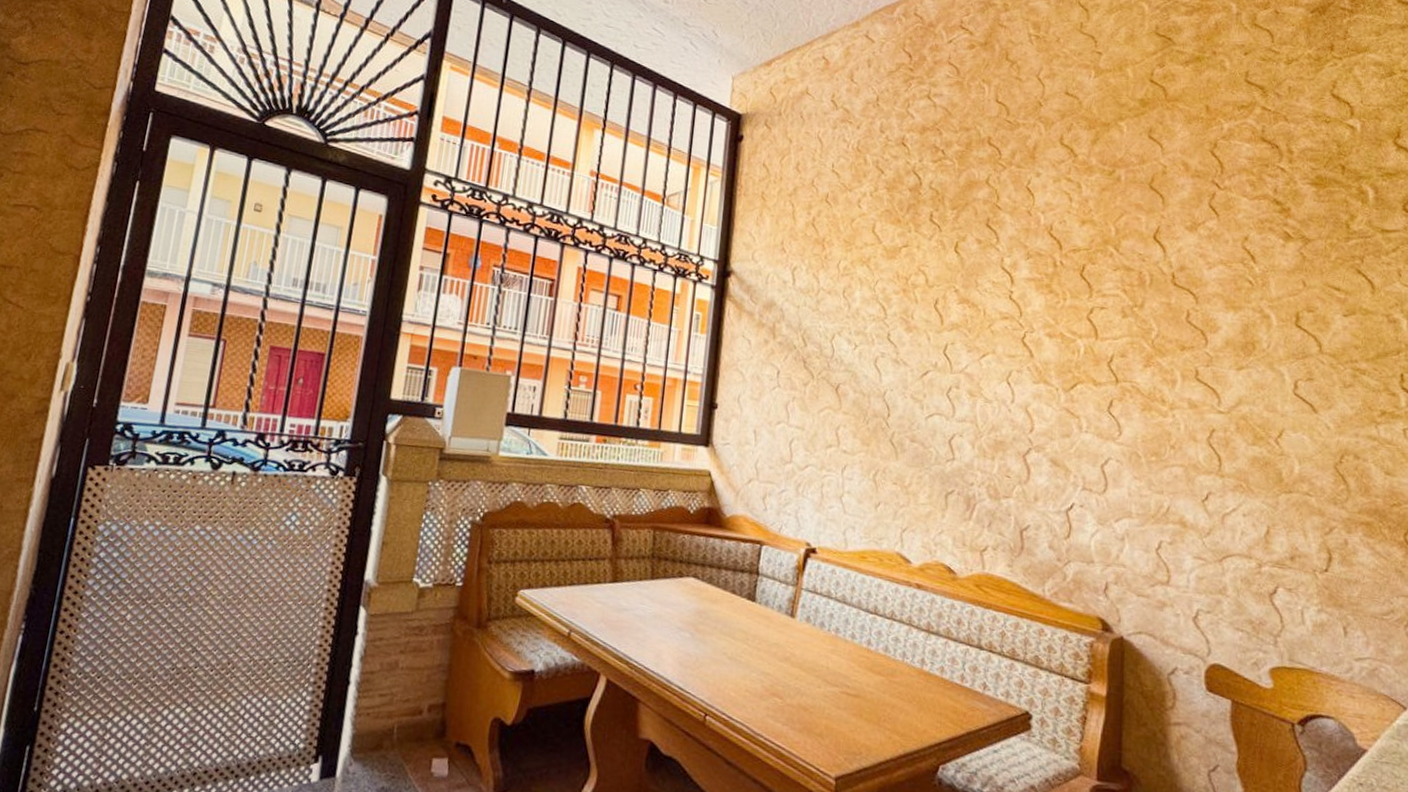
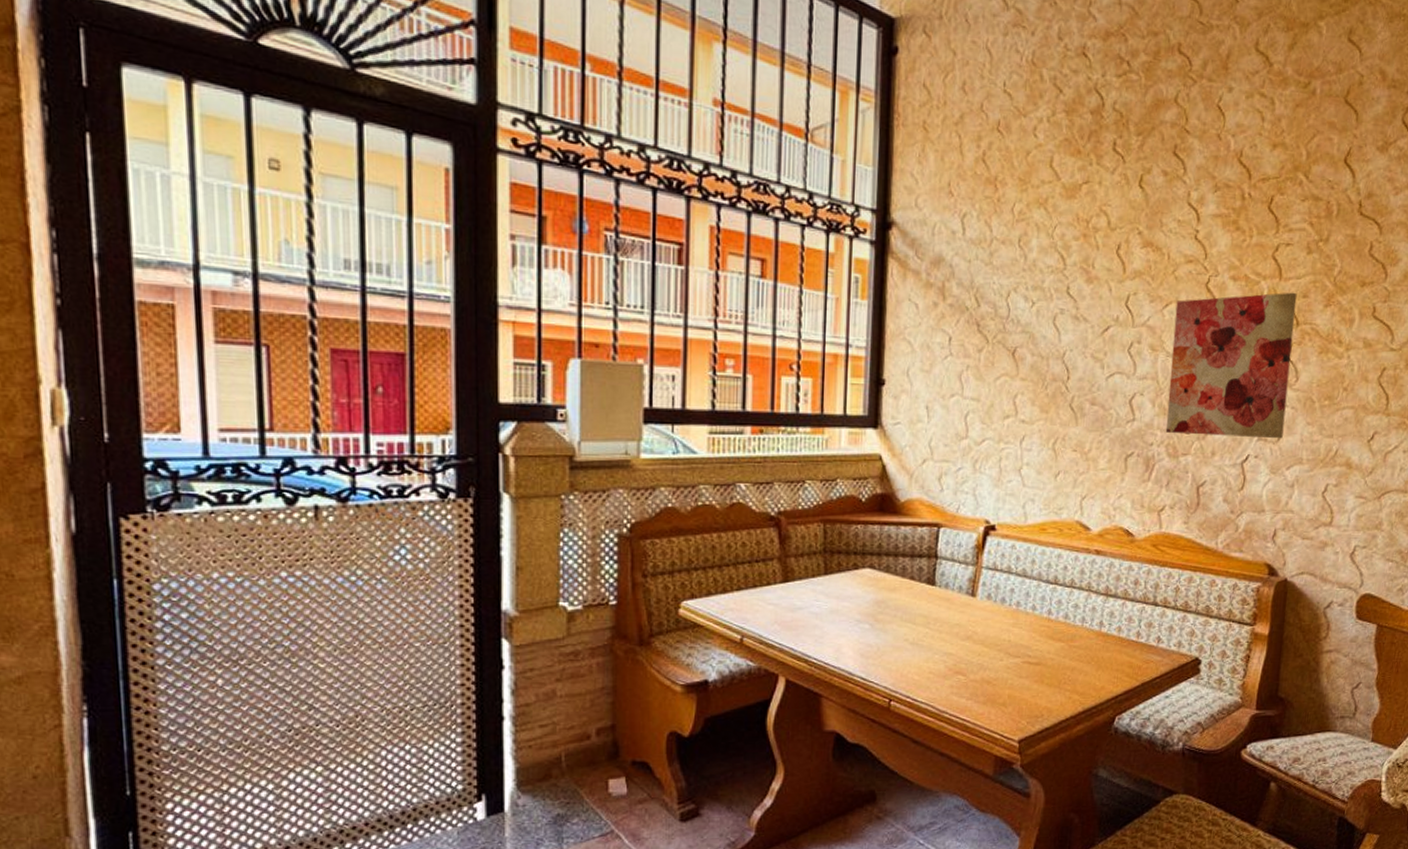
wall art: none [986,351,1115,491] -> present [1165,292,1297,439]

